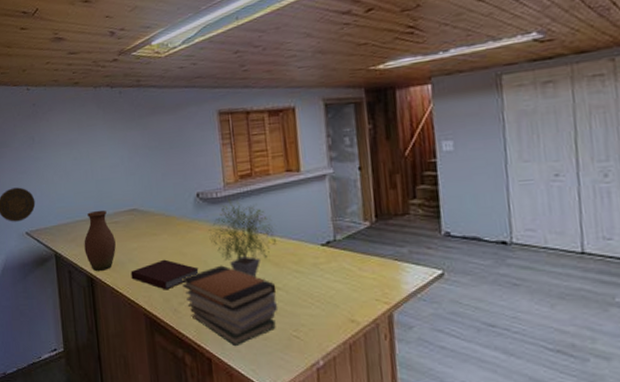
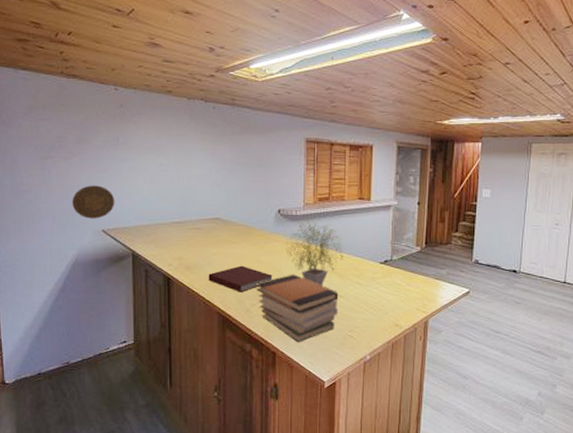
vase: present [84,210,116,271] -> none [164,215,196,272]

